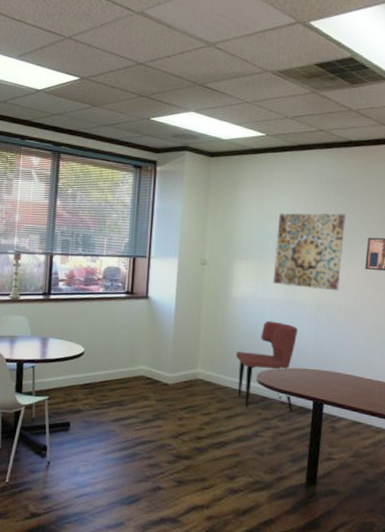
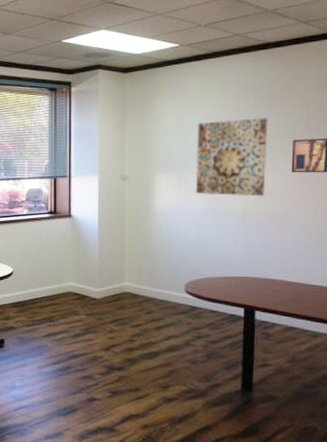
dining chair: present [236,320,298,411] -> none [162,231,224,319]

